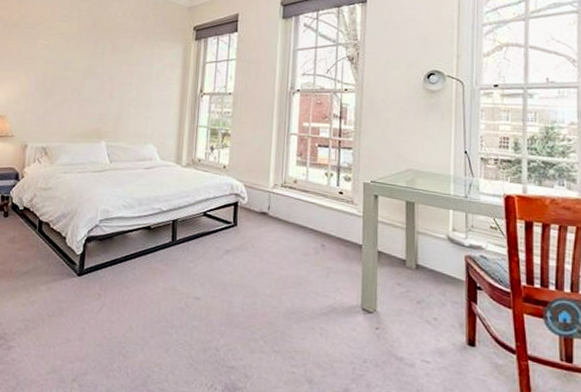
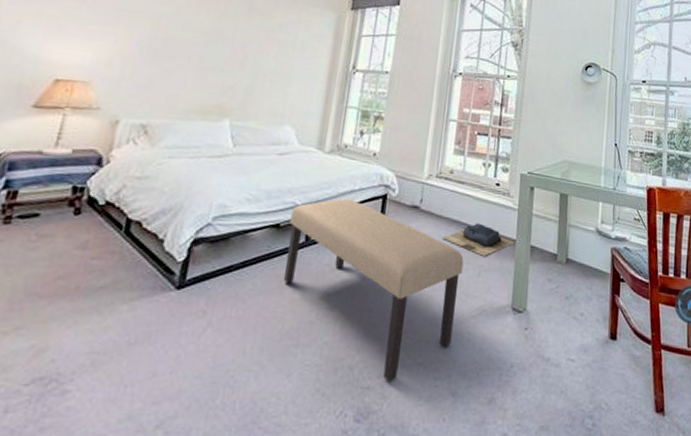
bench: none [157,205,312,365] -> present [284,198,464,382]
backpack: none [290,228,361,259] -> present [441,223,515,256]

